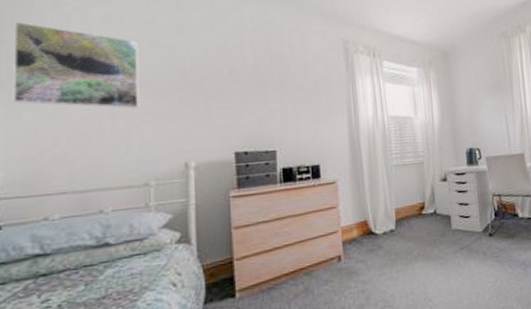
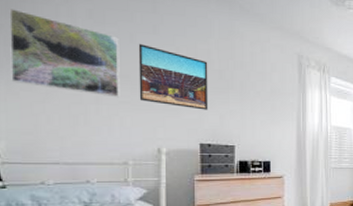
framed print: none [160,46,243,113] -> present [138,44,209,110]

